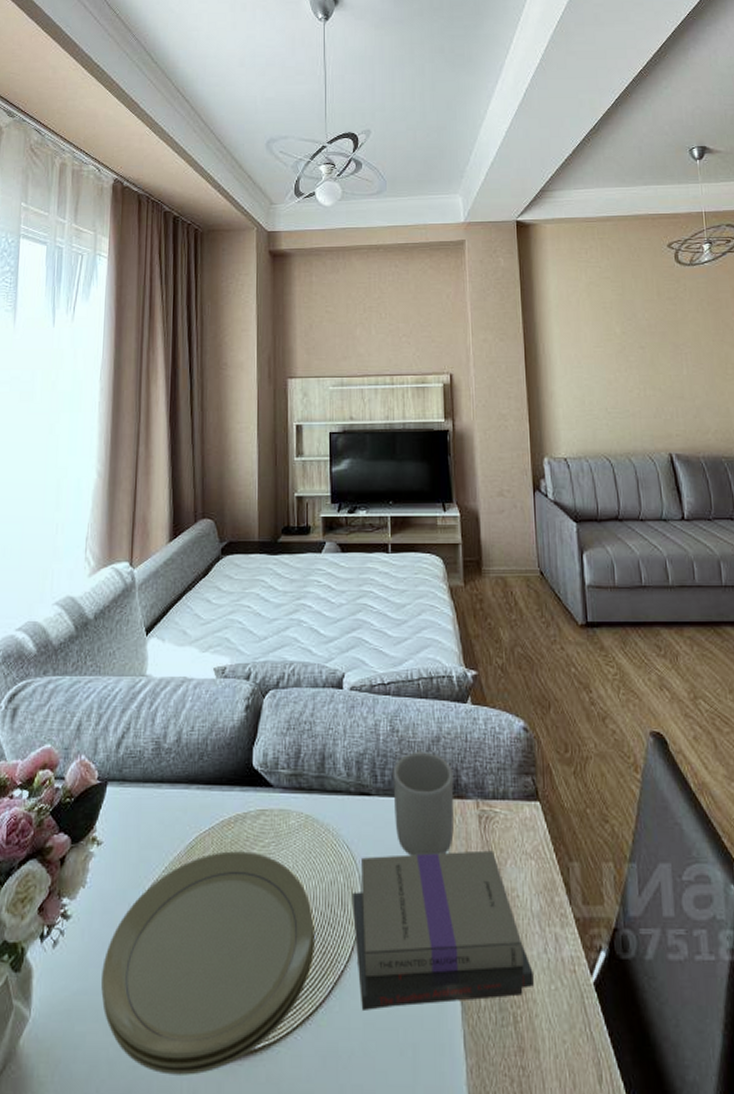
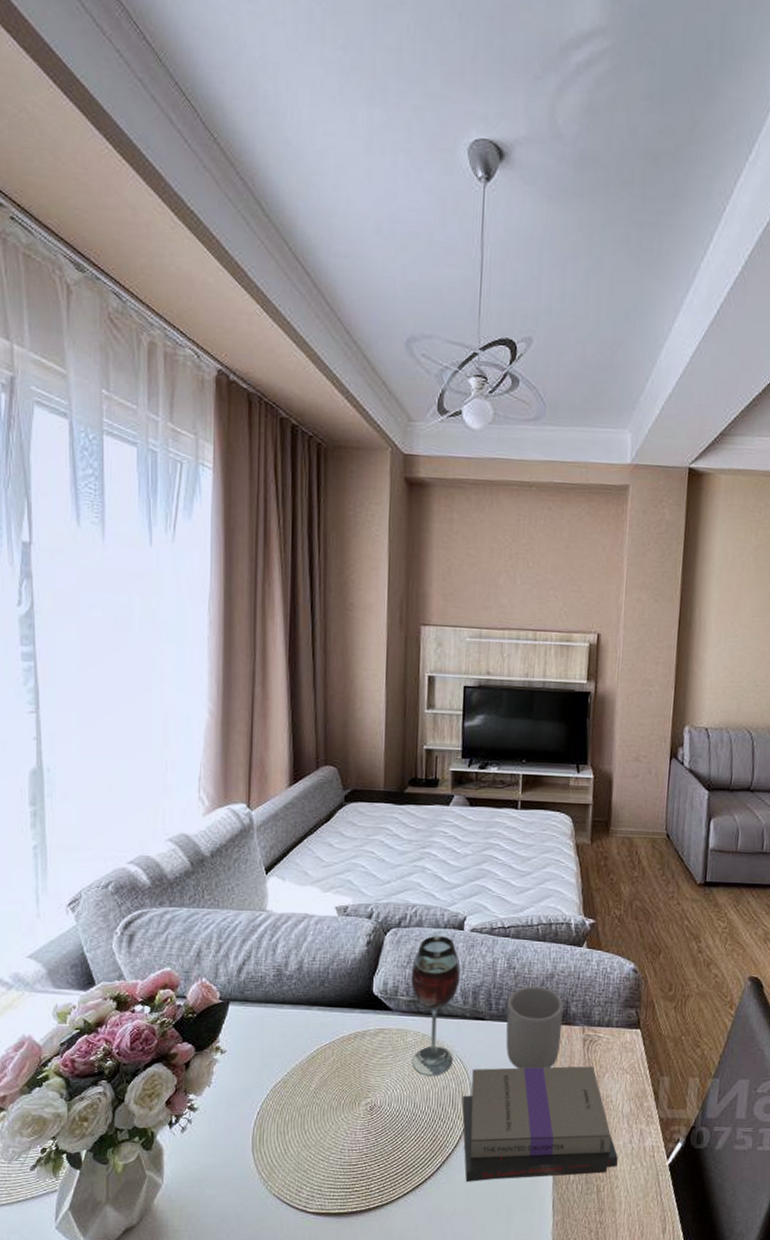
plate: present [101,851,316,1075] -> none [229,1061,428,1226]
wineglass: none [292,697,342,868] -> present [411,936,461,1076]

